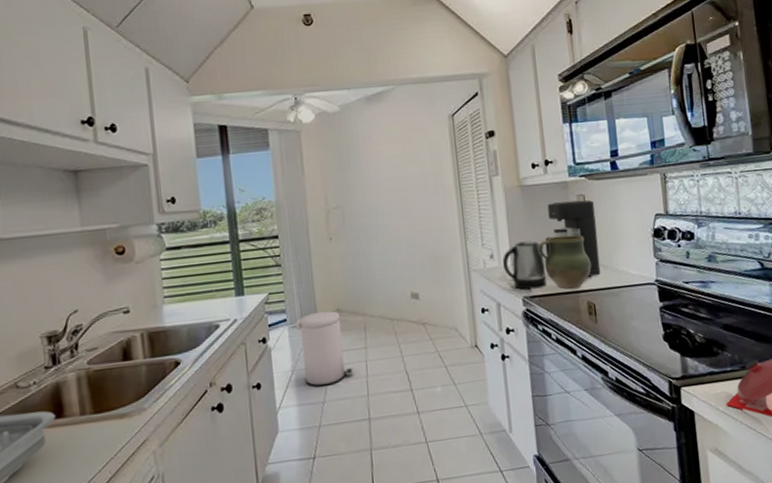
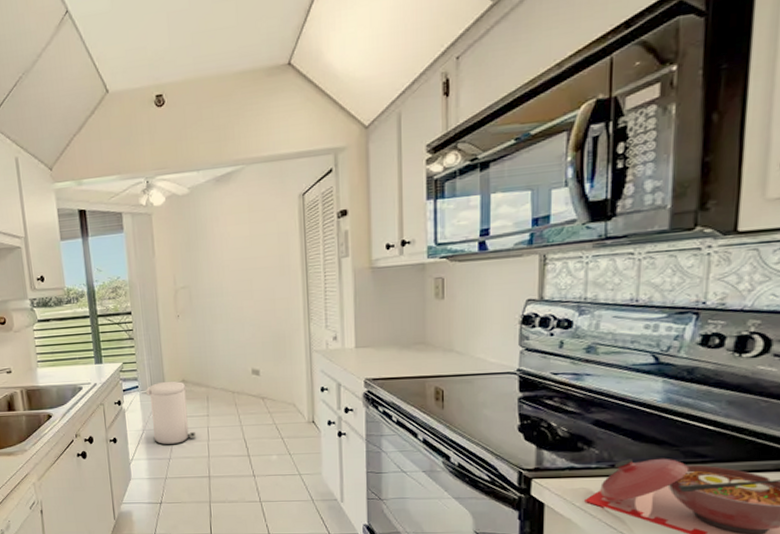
kettle: present [502,240,548,290] -> none [345,324,393,372]
ceramic jug: present [538,235,592,290] -> none [386,319,443,375]
coffee maker: present [545,200,601,277] -> none [393,283,454,363]

